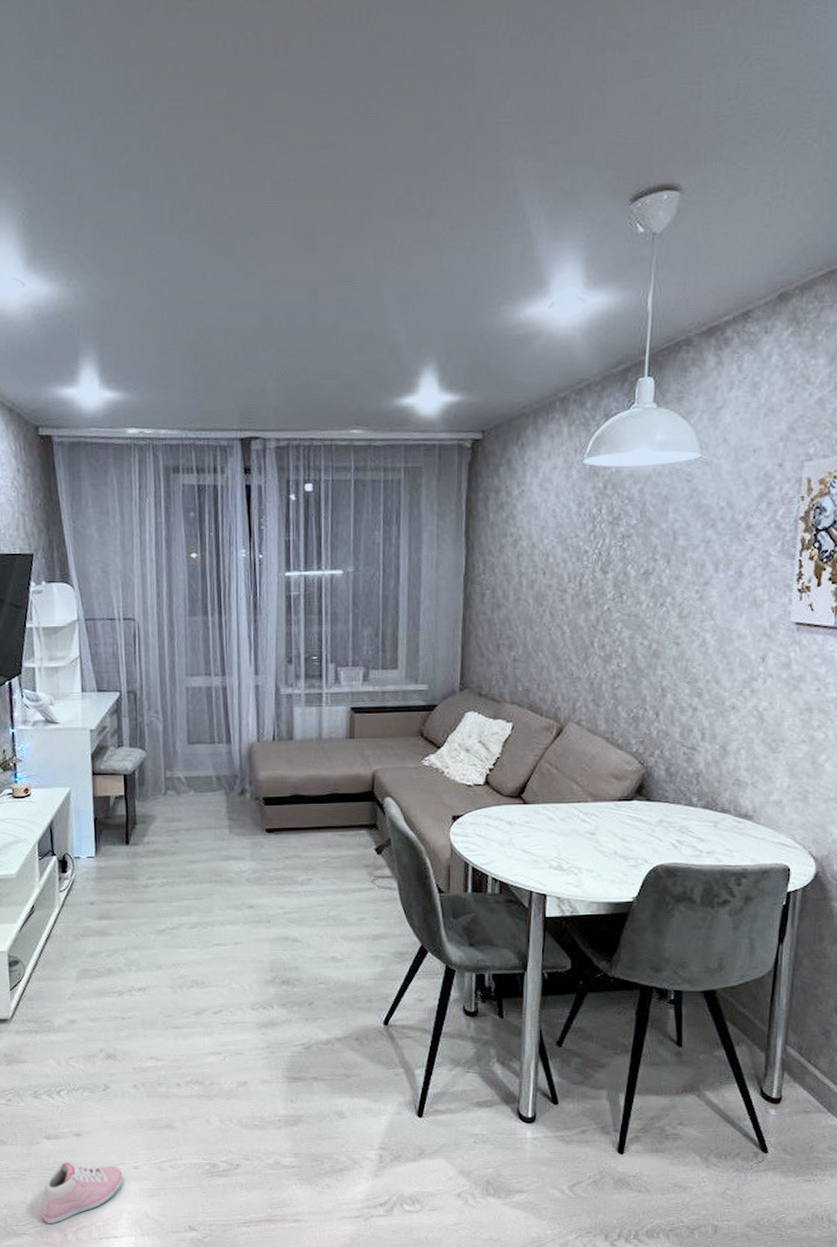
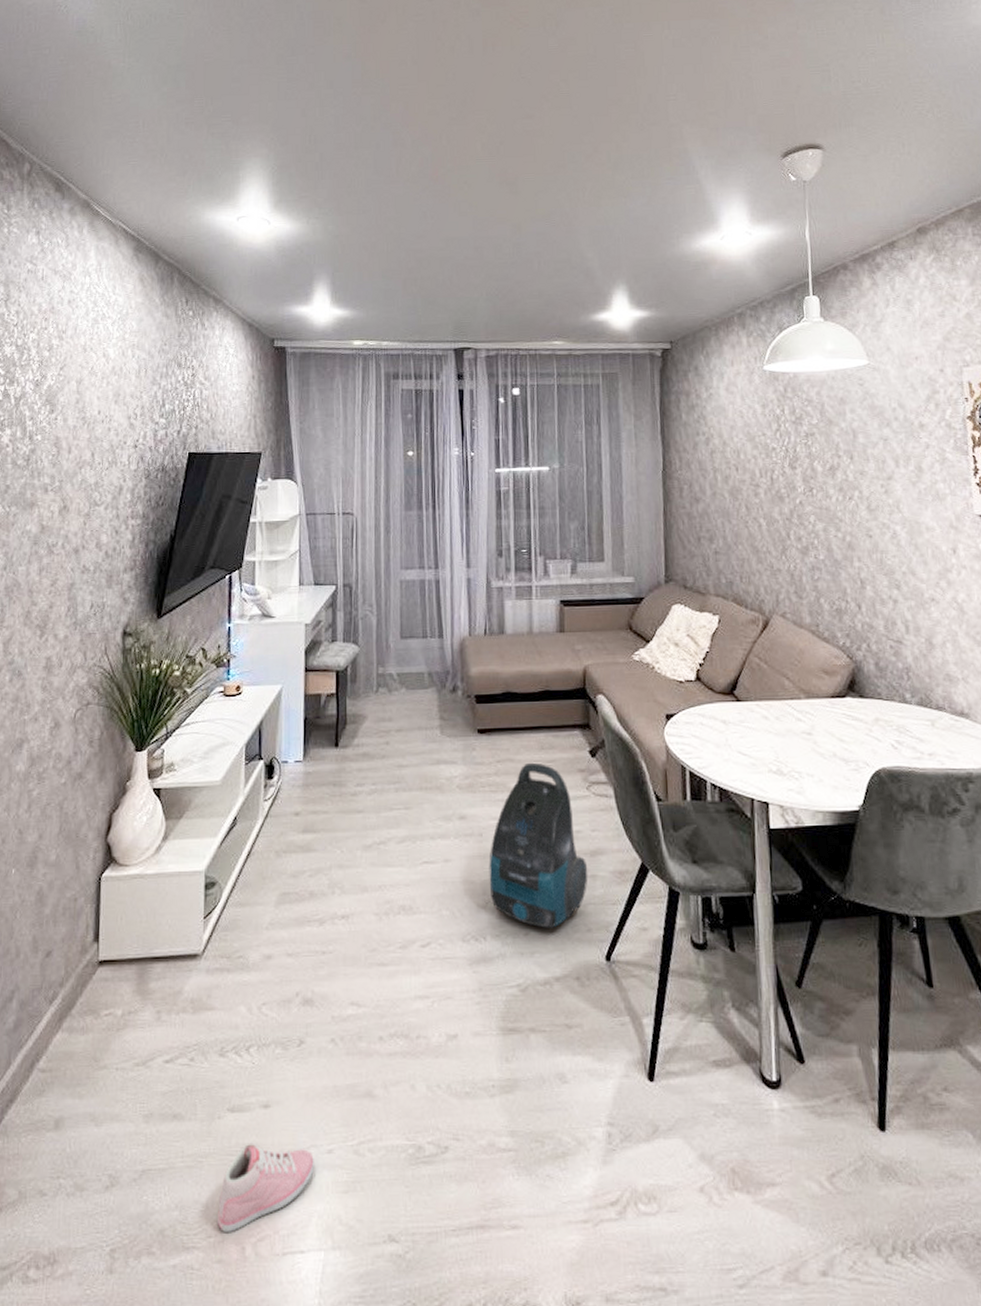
vacuum cleaner: none [276,858,370,999] -> present [489,762,588,928]

